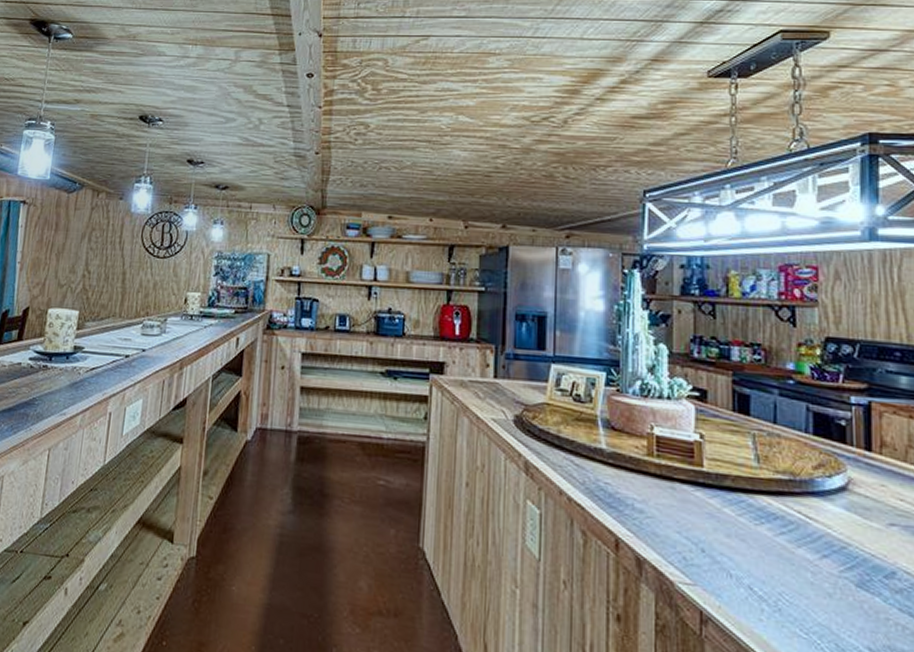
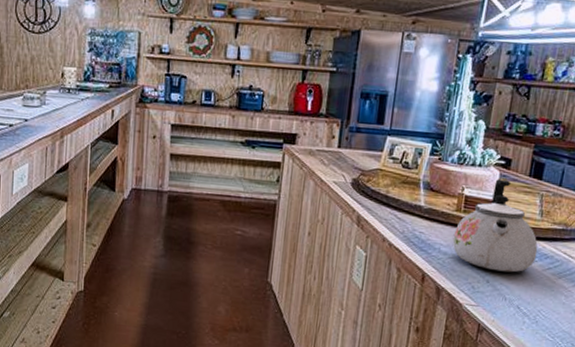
kettle: none [648,415,762,539] -> present [452,179,538,273]

